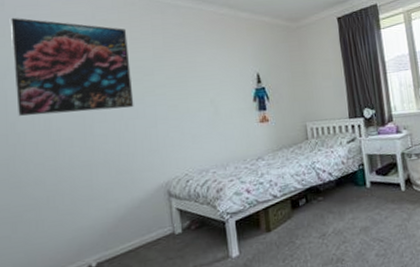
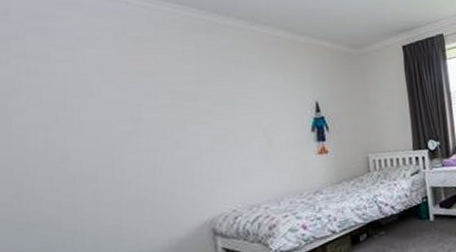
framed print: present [9,17,134,116] -> none [15,29,173,146]

